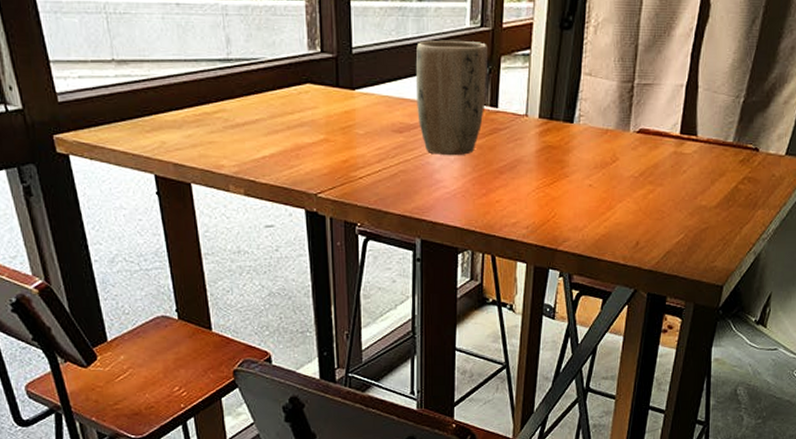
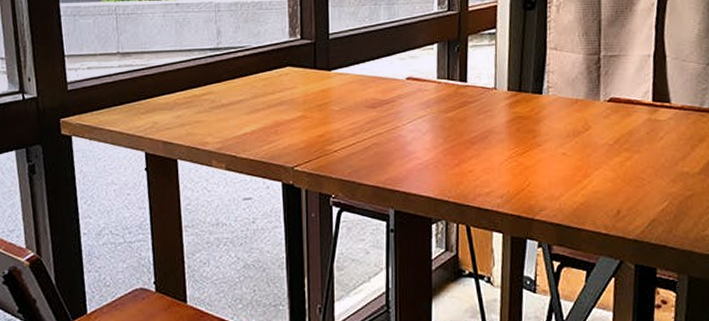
plant pot: present [415,39,489,156] -> none [387,23,457,129]

